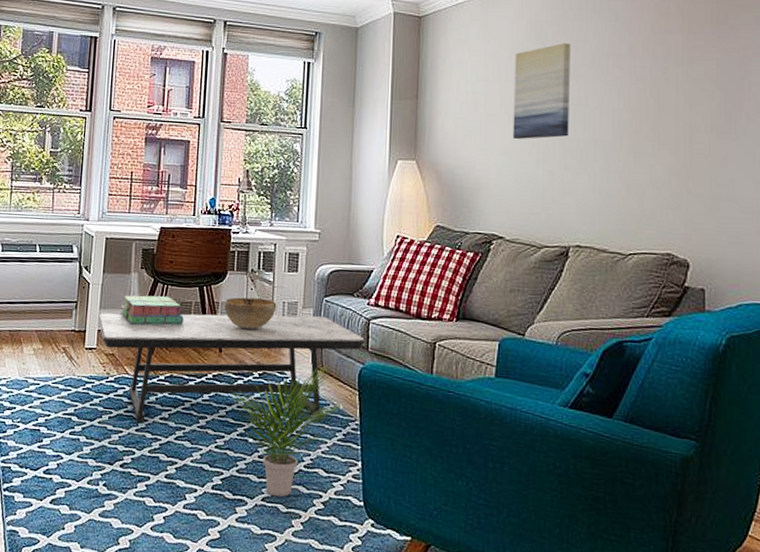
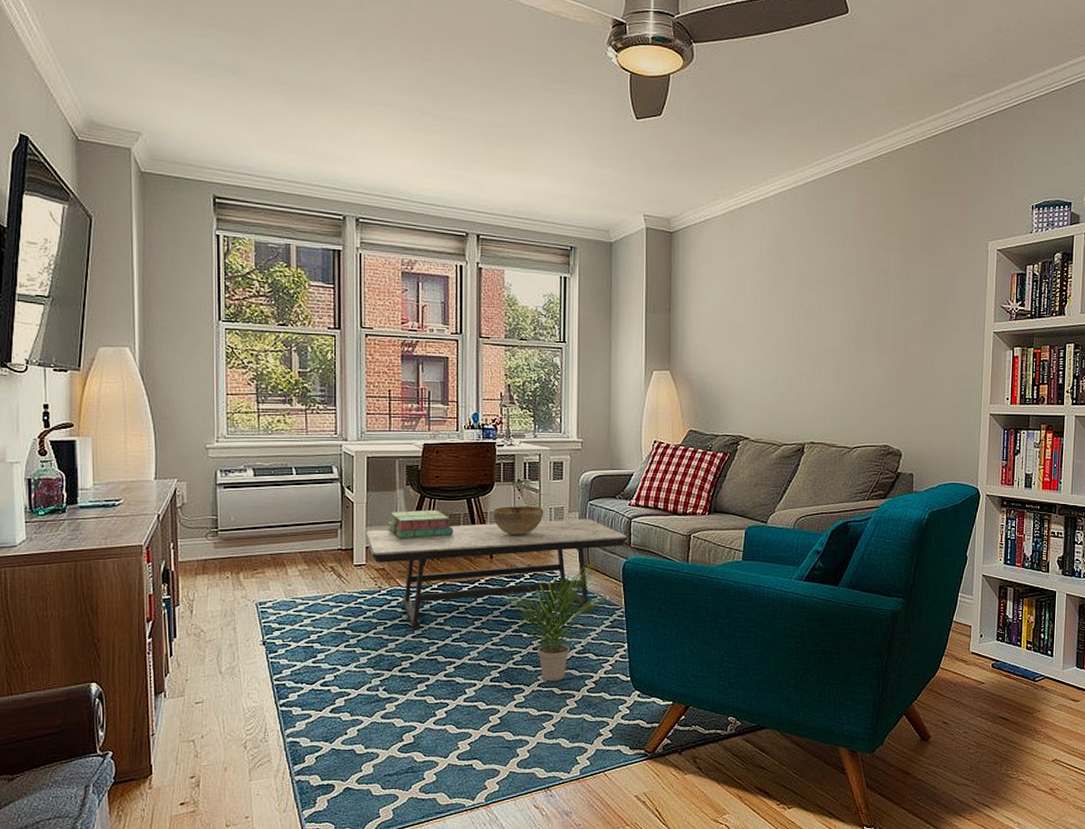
wall art: present [512,43,570,139] -> none [756,259,807,348]

